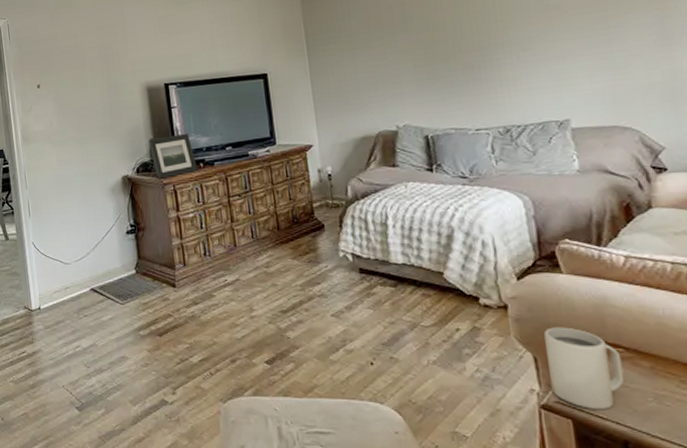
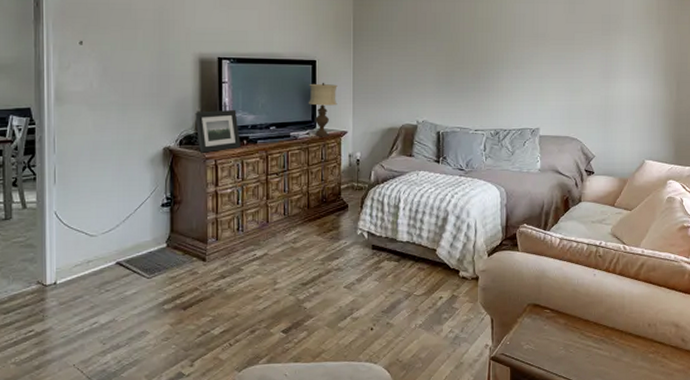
table lamp: none [262,95,298,154] -> present [308,82,338,137]
mug: present [543,327,625,410] -> none [499,294,548,359]

